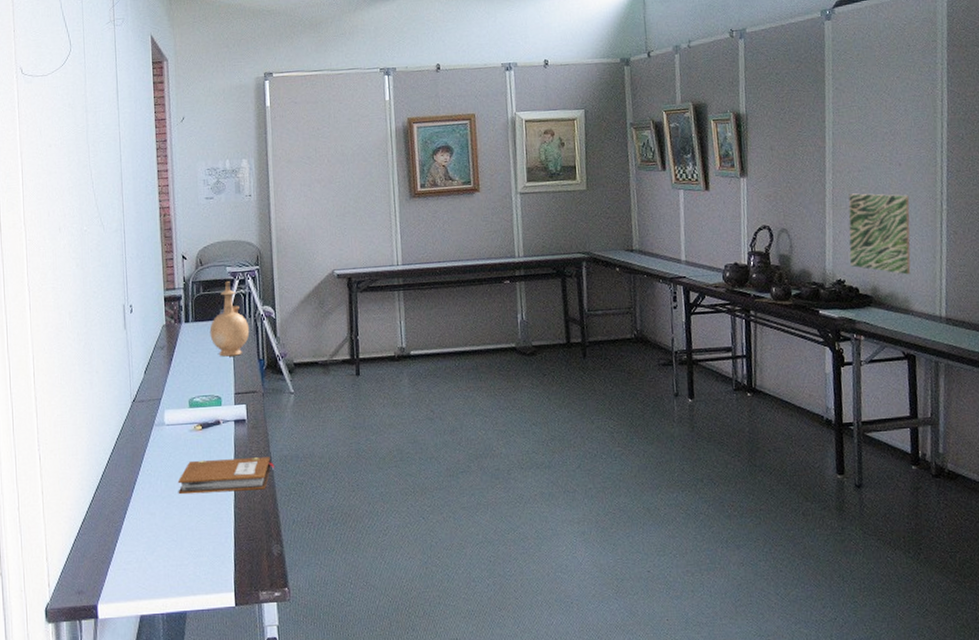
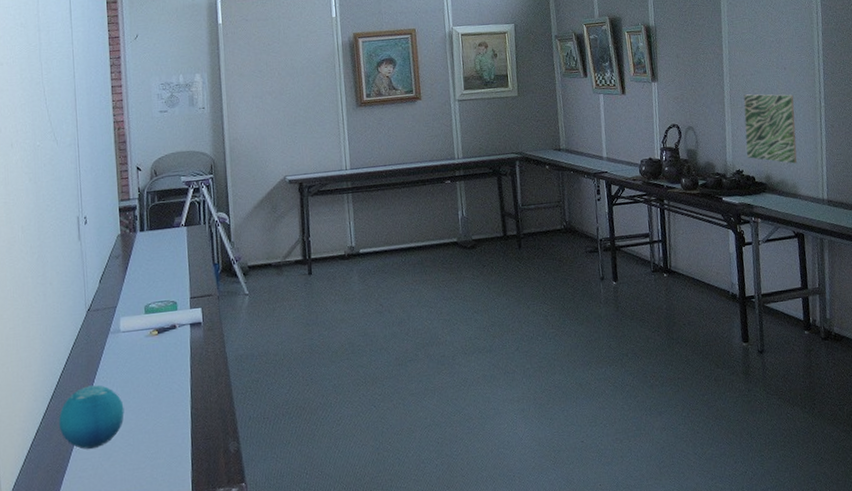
decorative orb: none [104,477,168,542] -> present [59,384,124,449]
notebook: present [177,457,275,494] -> none [133,357,231,399]
vase: present [209,281,250,357] -> none [164,190,205,263]

